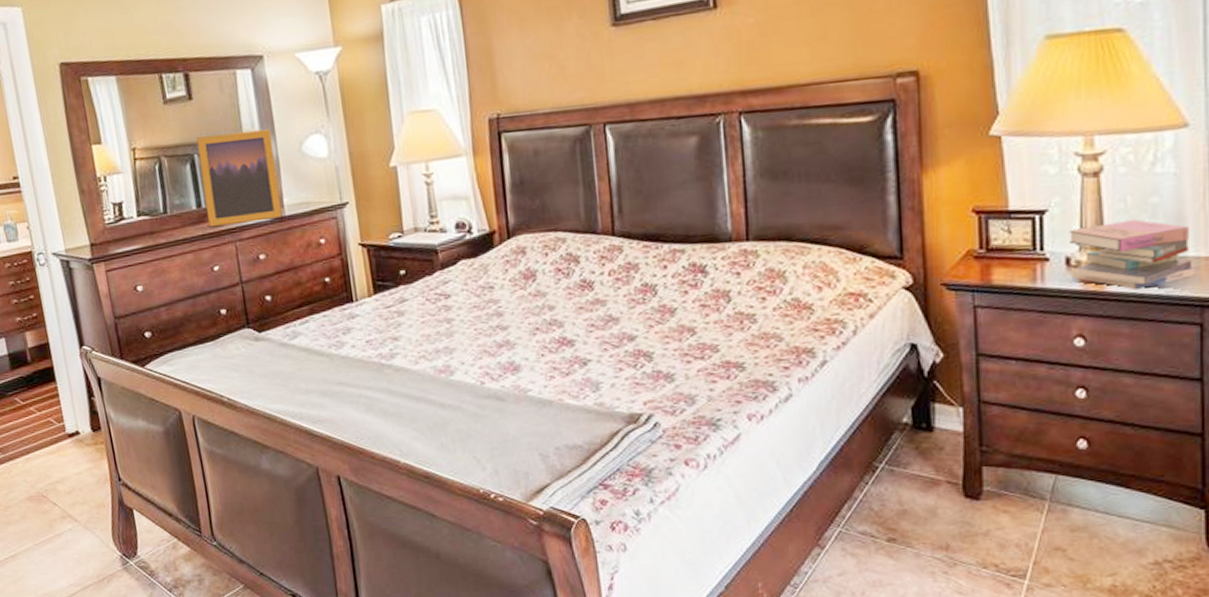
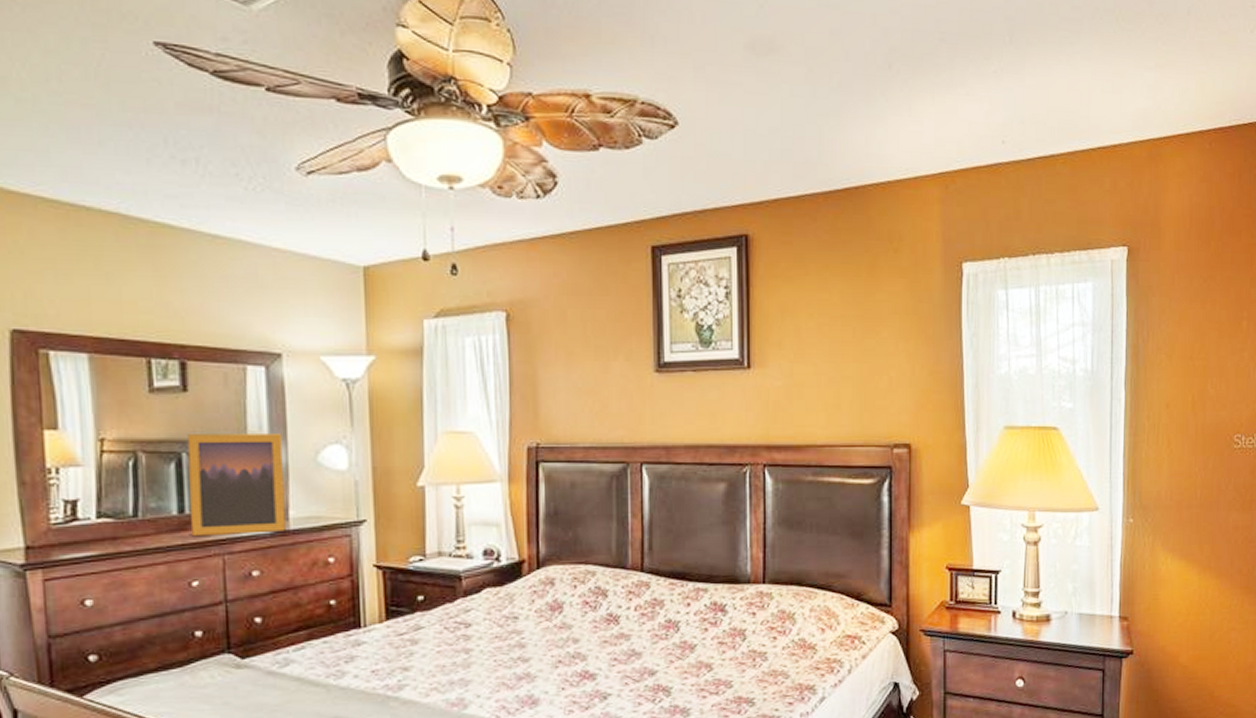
books: present [1069,219,1195,291] -> none [1015,582,1100,641]

